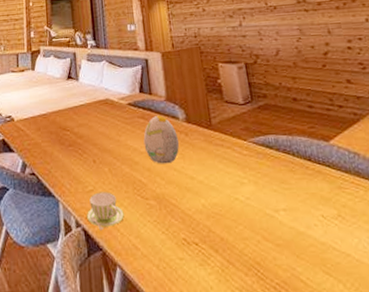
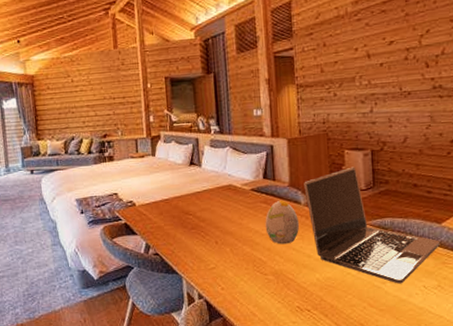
cup: present [87,191,124,230] -> none [209,269,244,301]
laptop: none [180,80,332,213] -> present [304,166,440,284]

